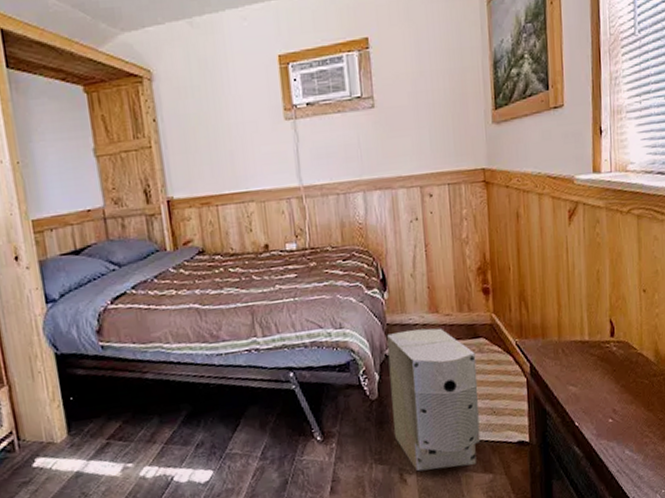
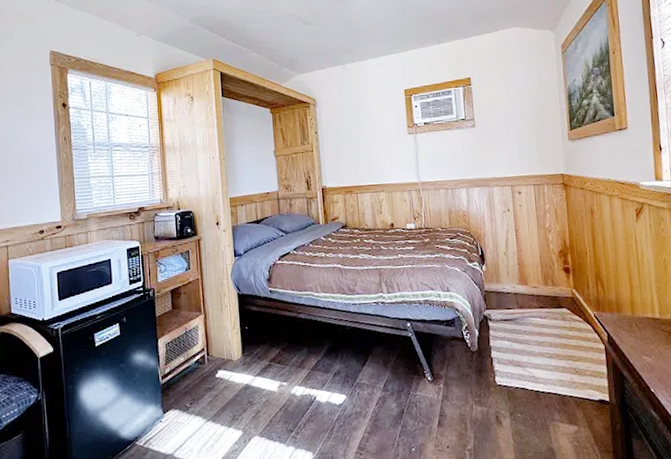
air purifier: present [386,328,481,472] -> none [484,297,566,416]

